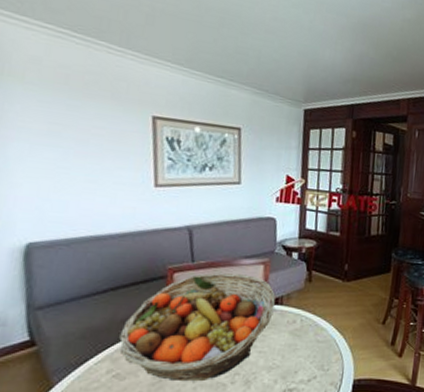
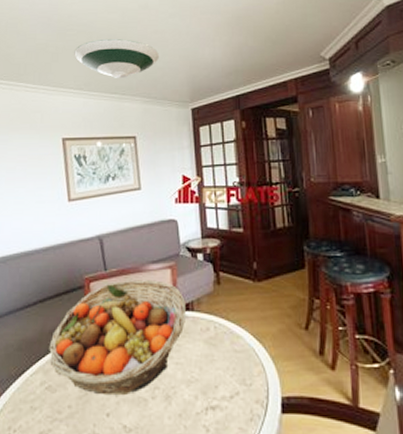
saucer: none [175,11,276,63] -> present [74,38,159,79]

